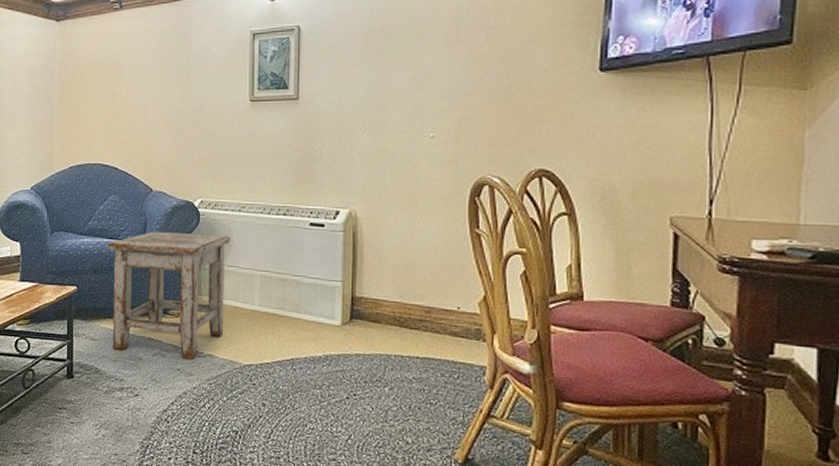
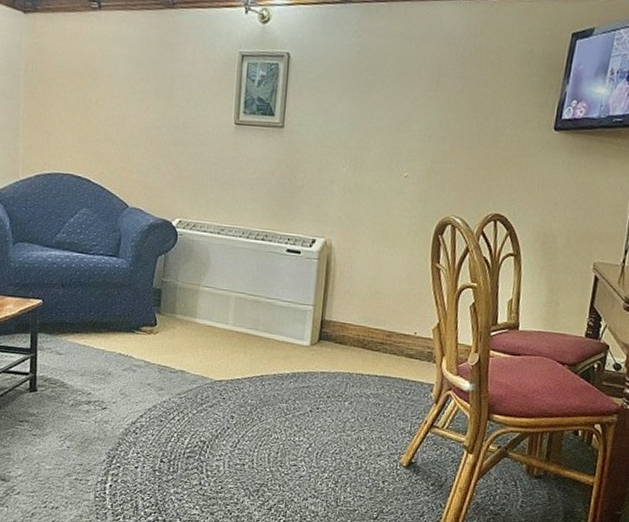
stool: present [107,232,230,360] -> none [77,248,208,375]

